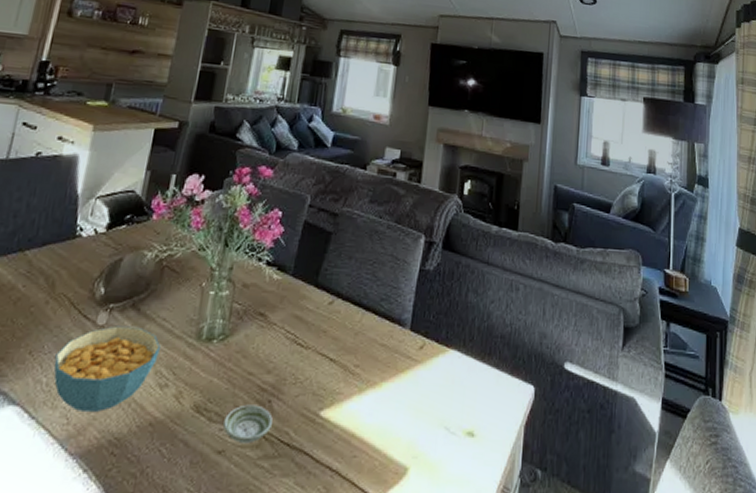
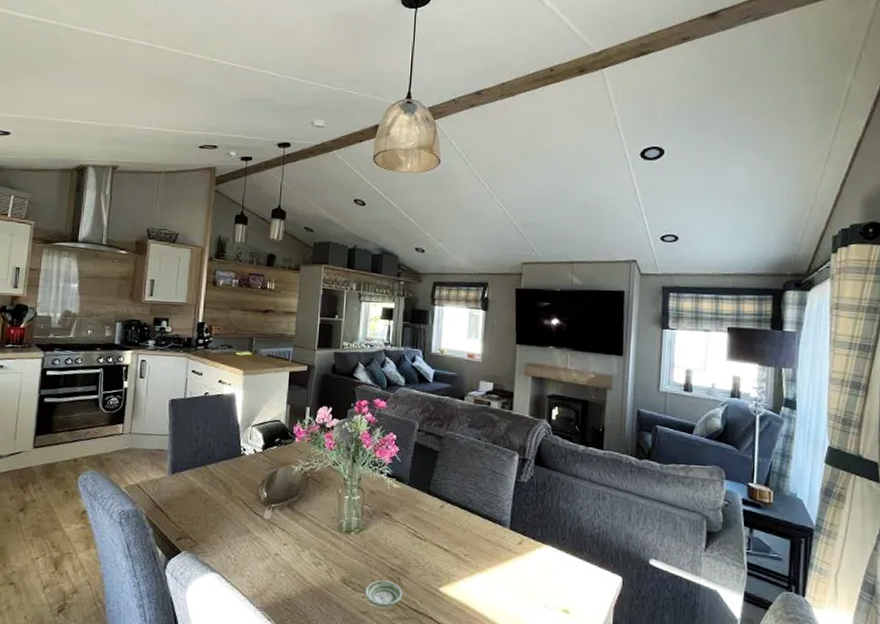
cereal bowl: present [54,325,160,412] -> none [238,520,312,580]

